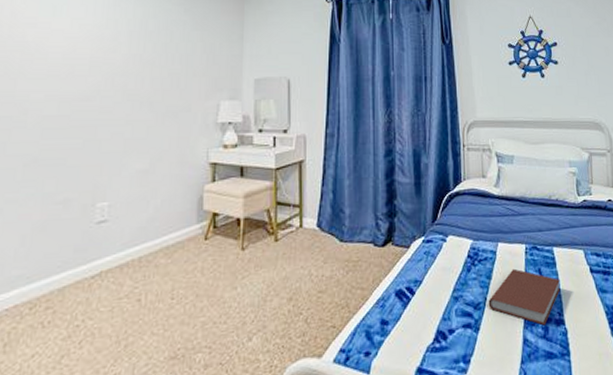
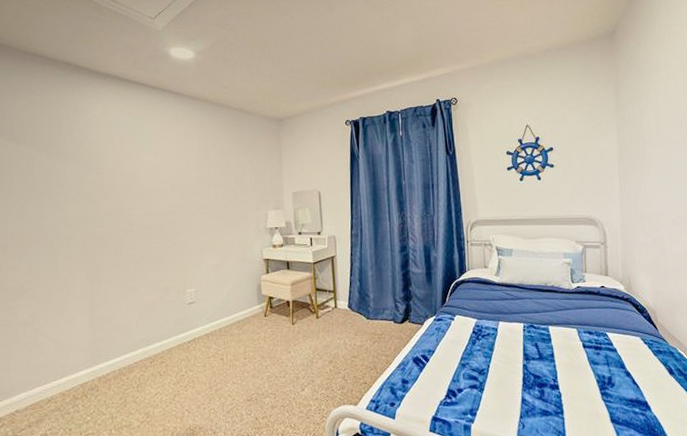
book: present [488,268,561,326] -> none [491,343,555,389]

